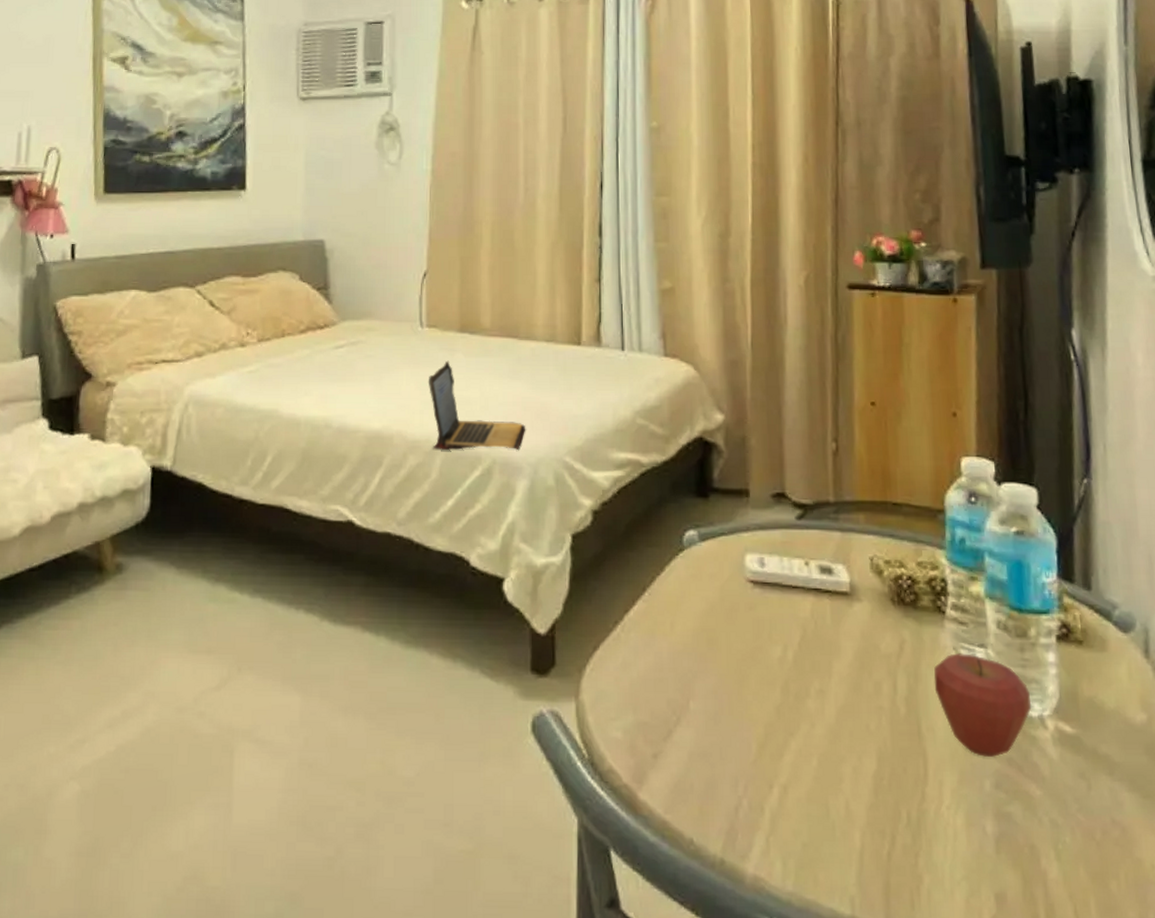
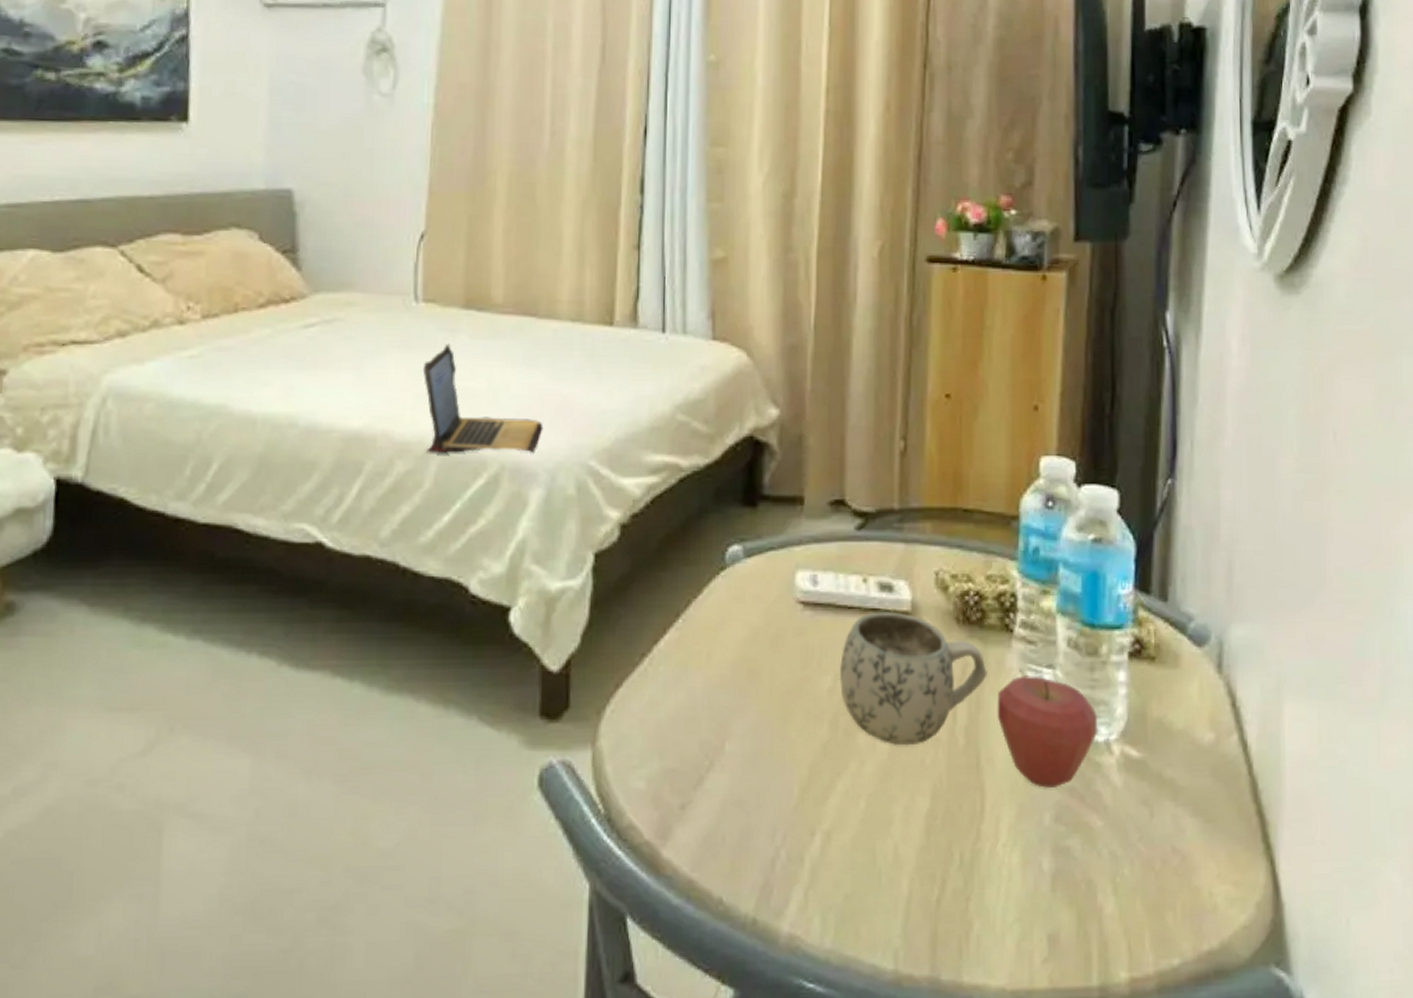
mug: none [788,591,924,712] -> present [839,611,989,746]

